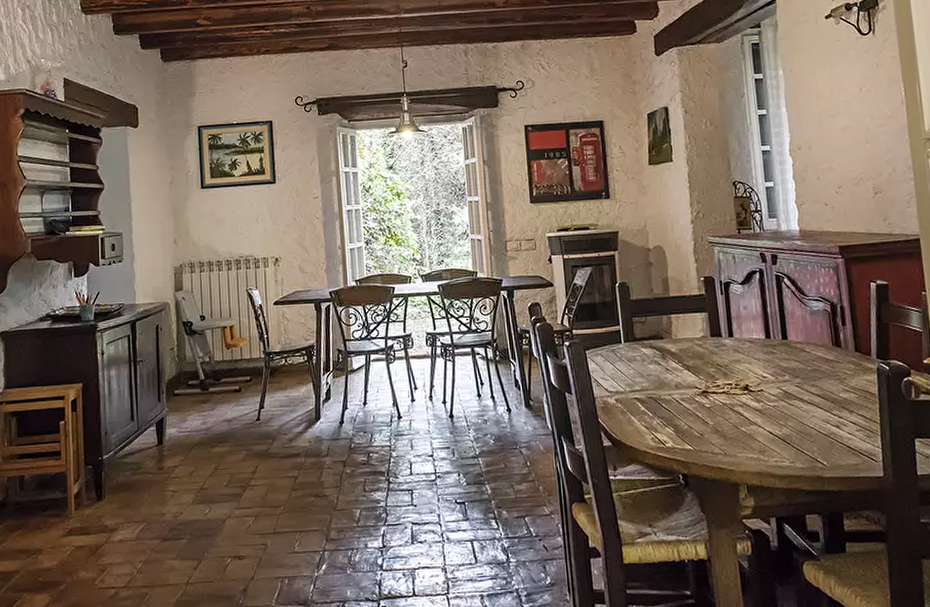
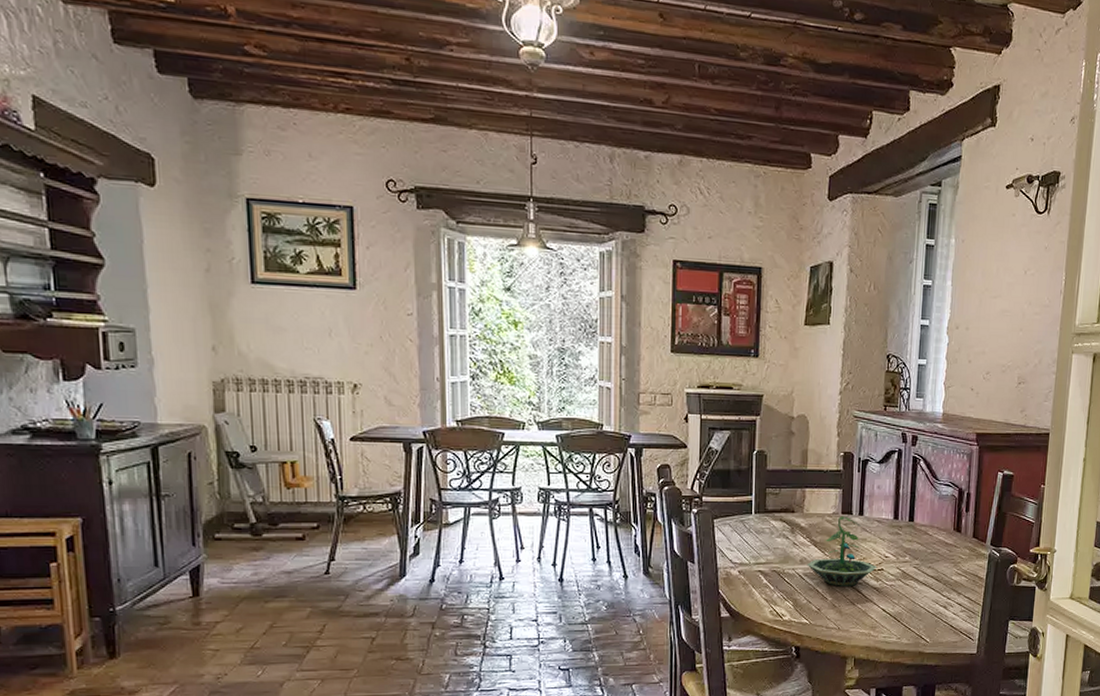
terrarium: none [682,339,757,410] -> present [807,516,878,586]

